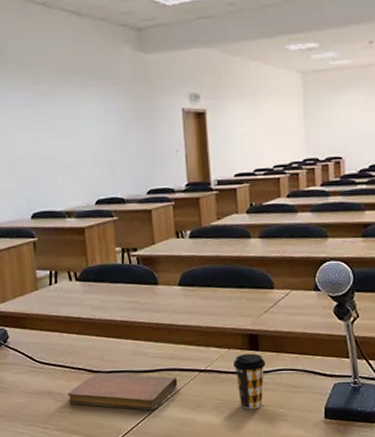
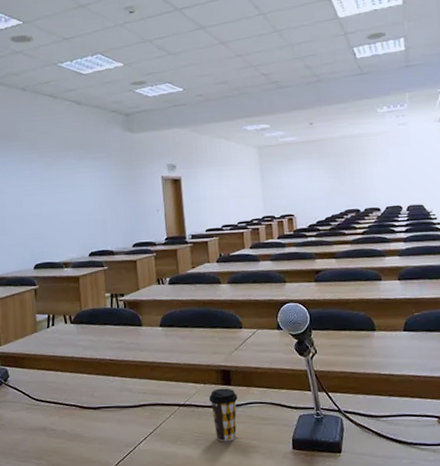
notebook: present [67,372,178,411] -> none [60,408,160,445]

